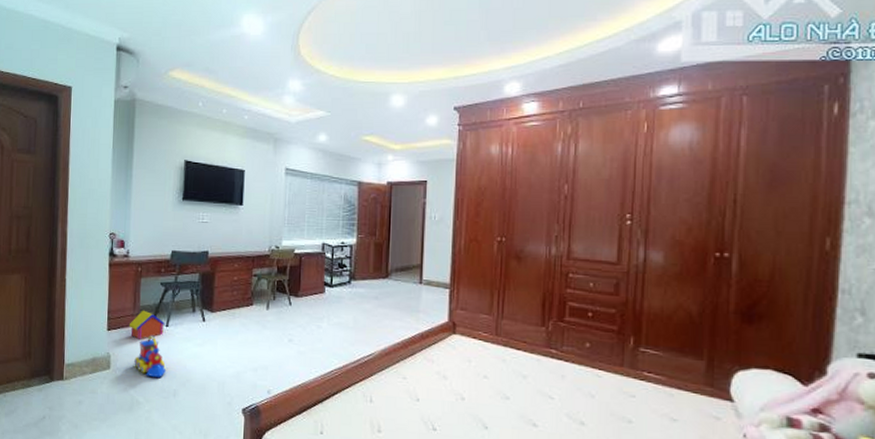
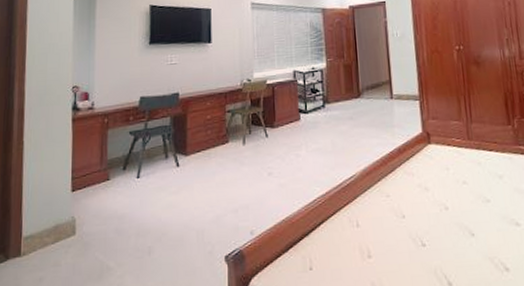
toy house: present [128,310,165,339] -> none [95,163,136,196]
toy train: present [134,335,167,377] -> none [103,189,140,237]

